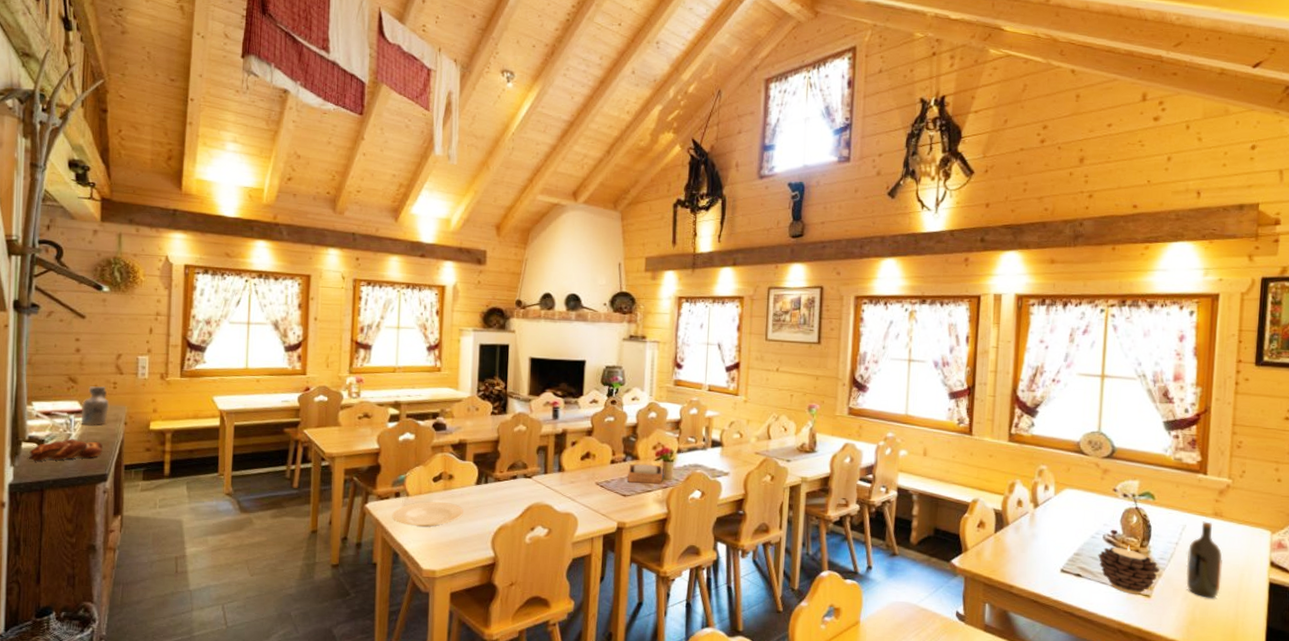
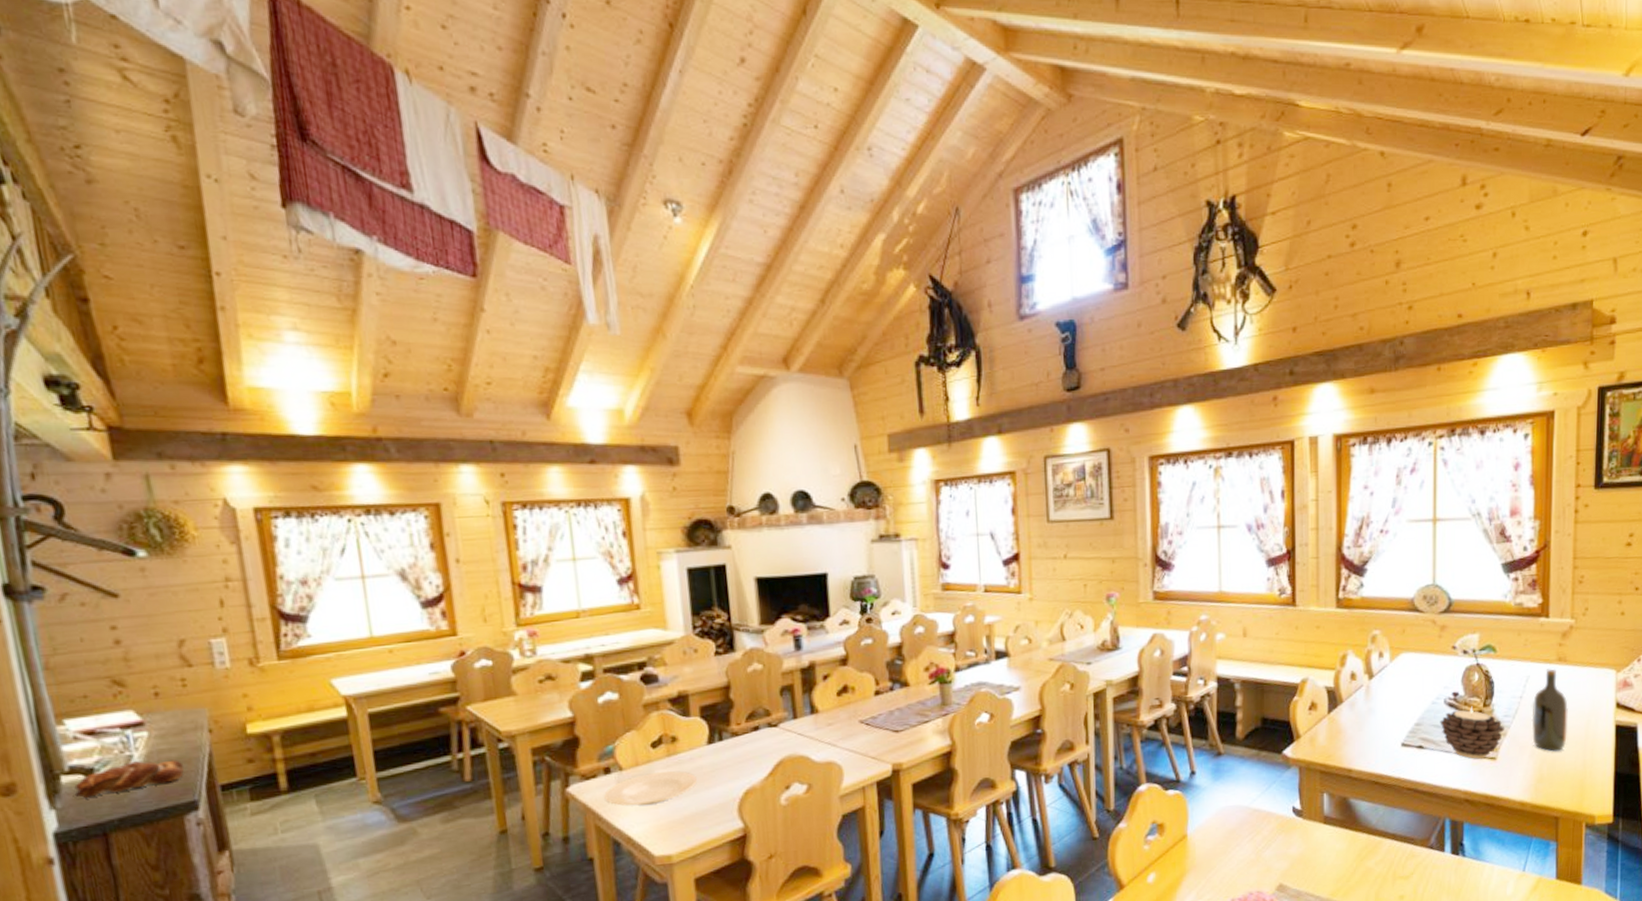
ceramic jug: present [80,386,110,426] -> none [139,685,183,742]
napkin holder: present [628,464,663,485] -> none [898,689,941,715]

